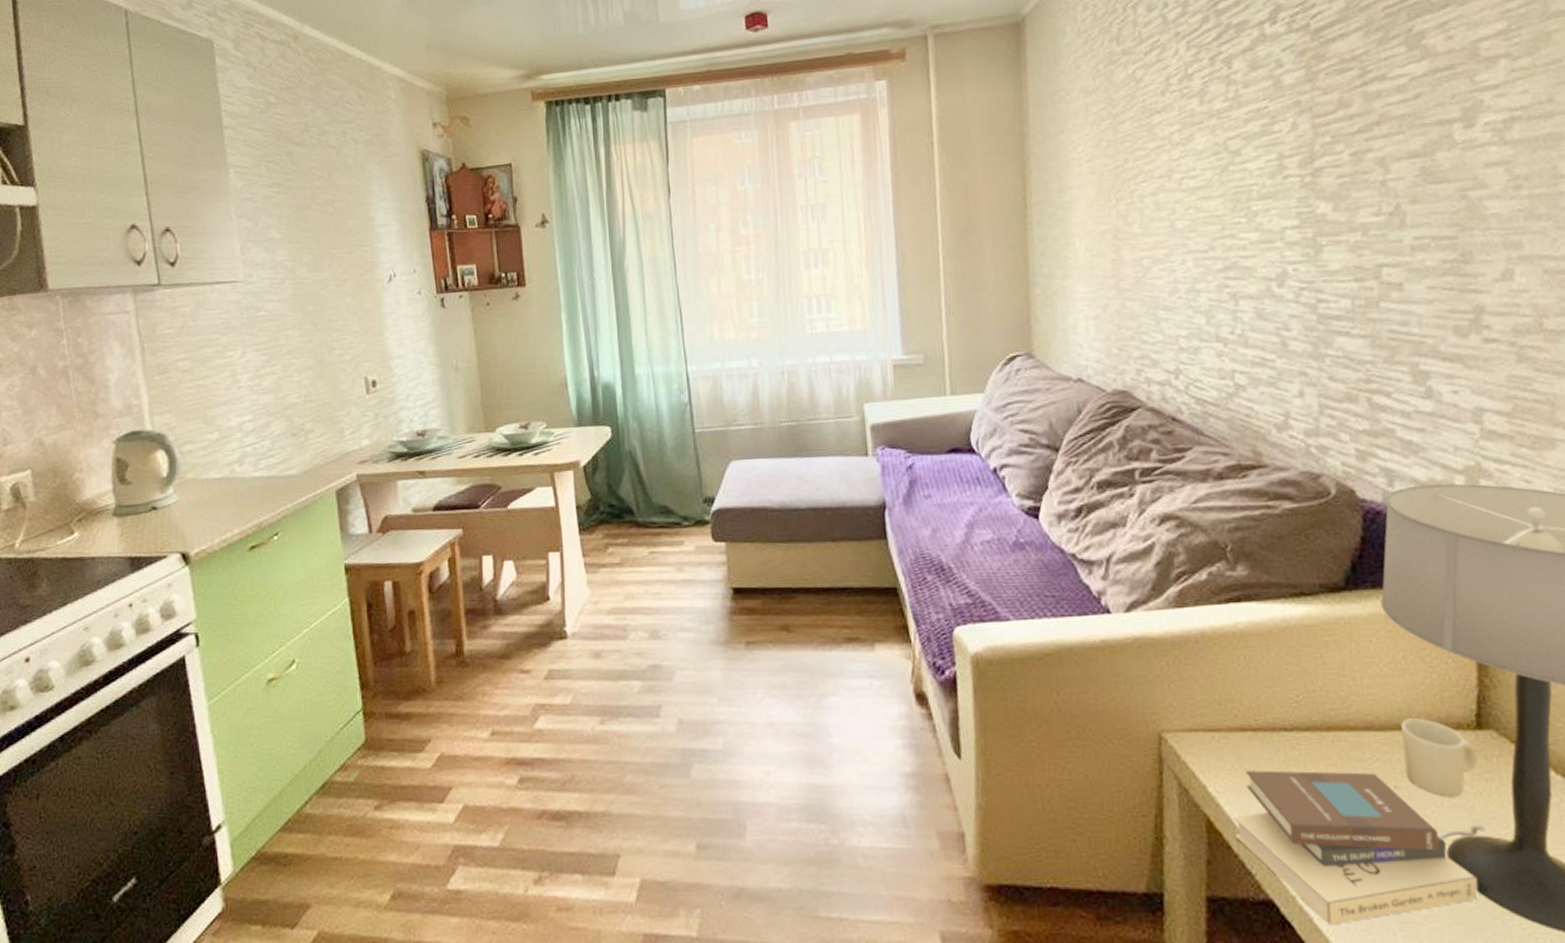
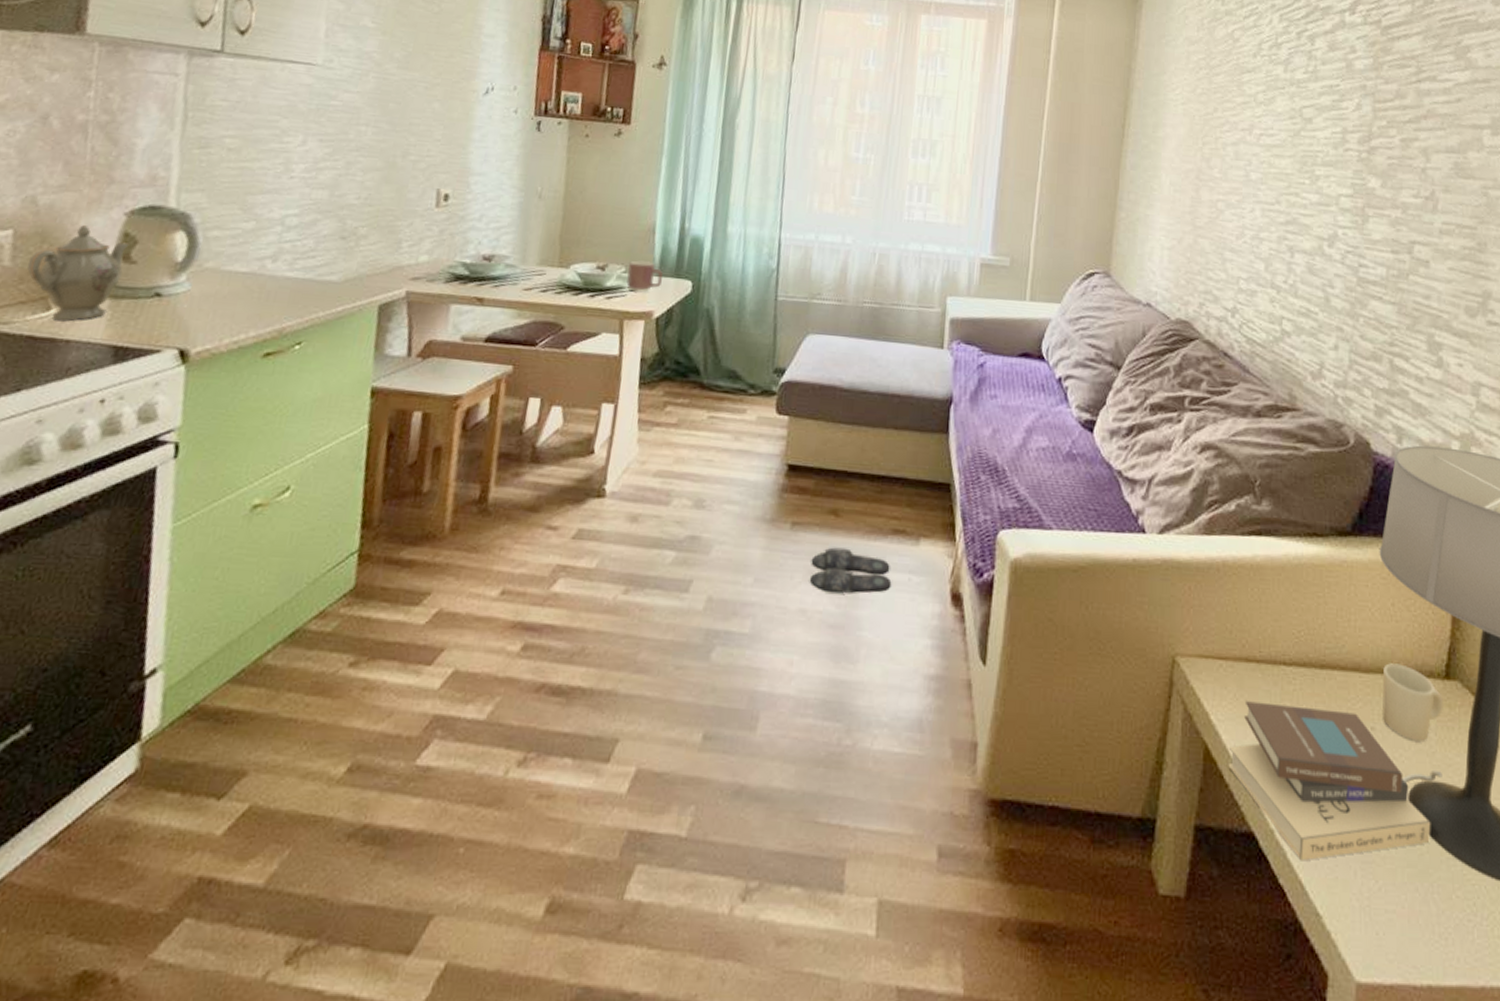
teapot: none [49,457,122,541] -> present [27,225,130,321]
mug: none [548,414,582,445] -> present [626,260,663,292]
slippers: none [770,661,853,705] -> present [811,547,892,593]

